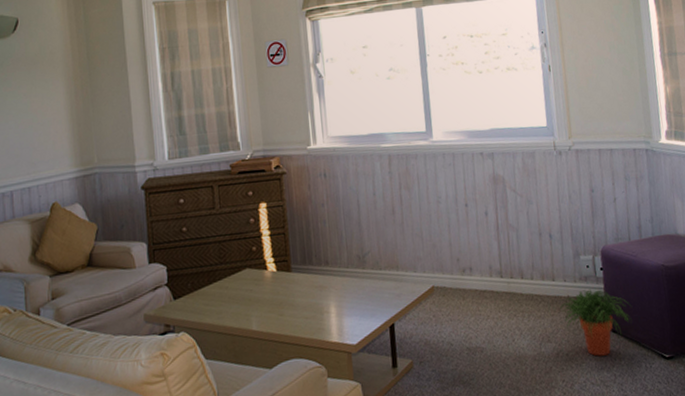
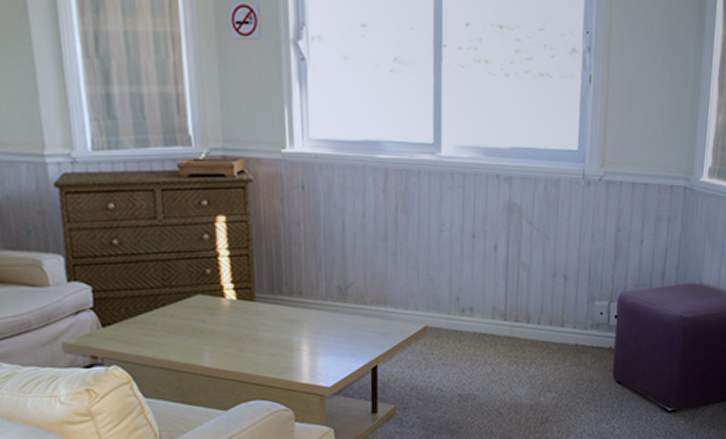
potted plant: present [560,289,632,357] -> none [566,338,641,408]

